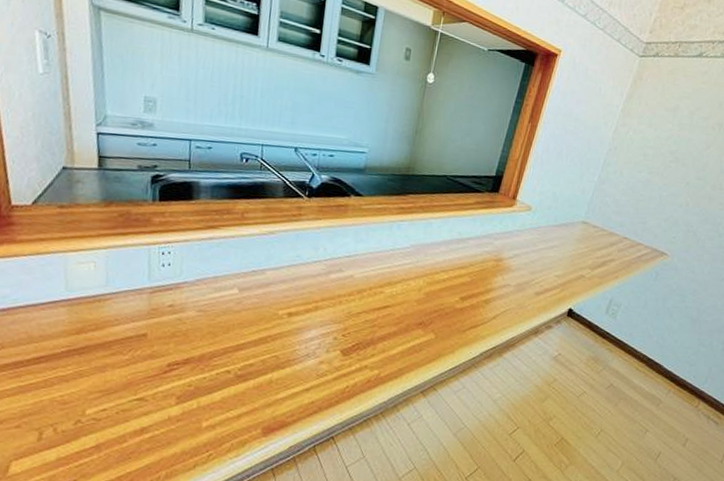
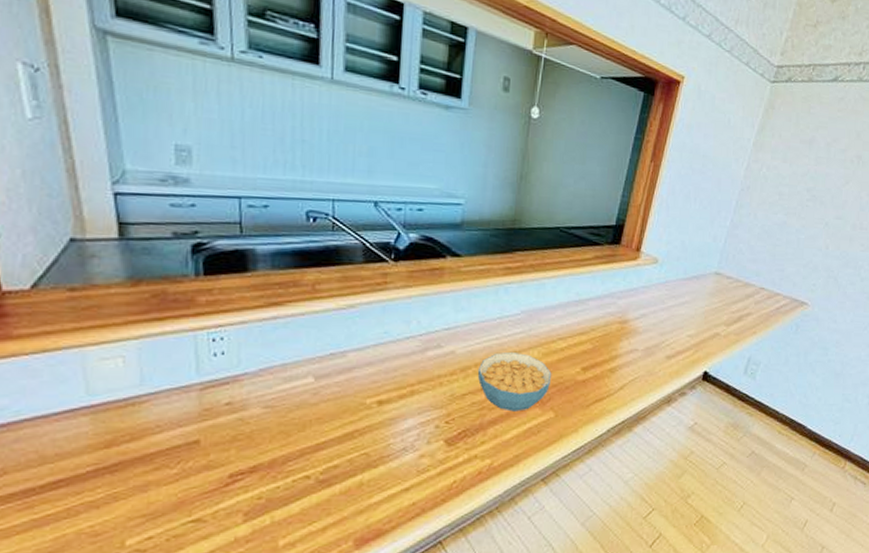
cereal bowl: none [371,279,434,331] -> present [477,351,552,412]

